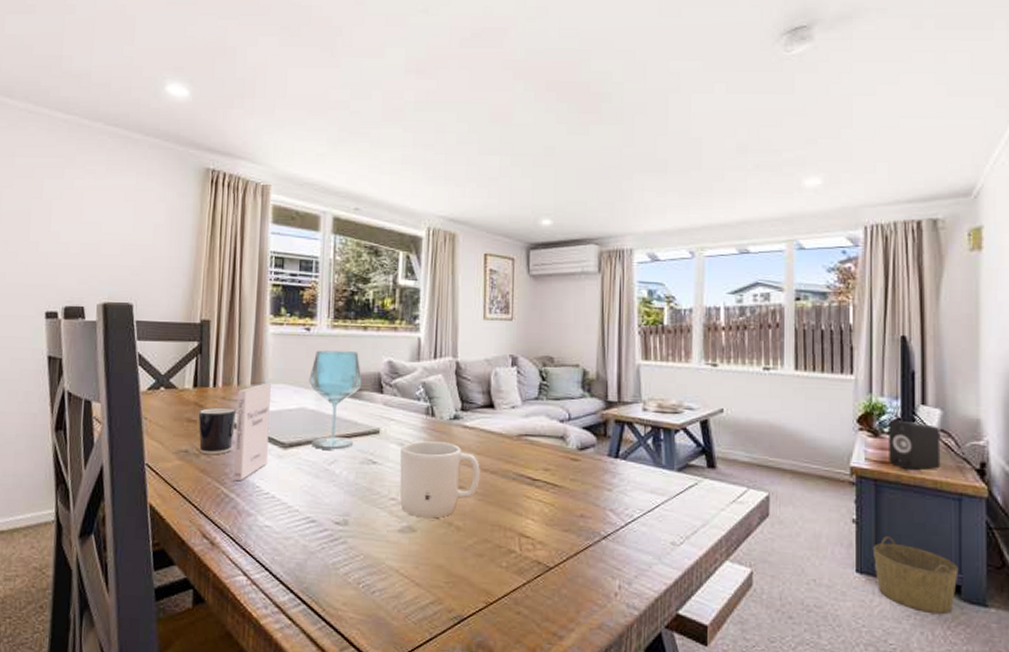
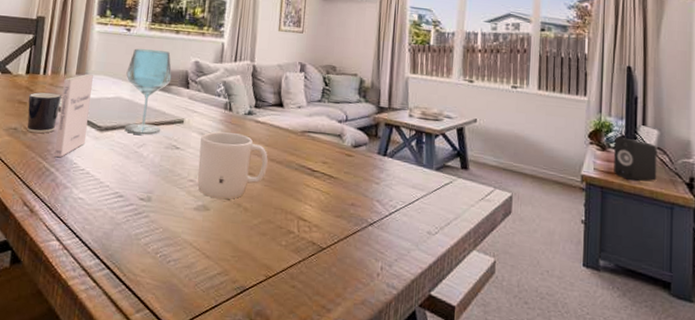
basket: present [872,536,959,615] -> none [597,236,669,307]

